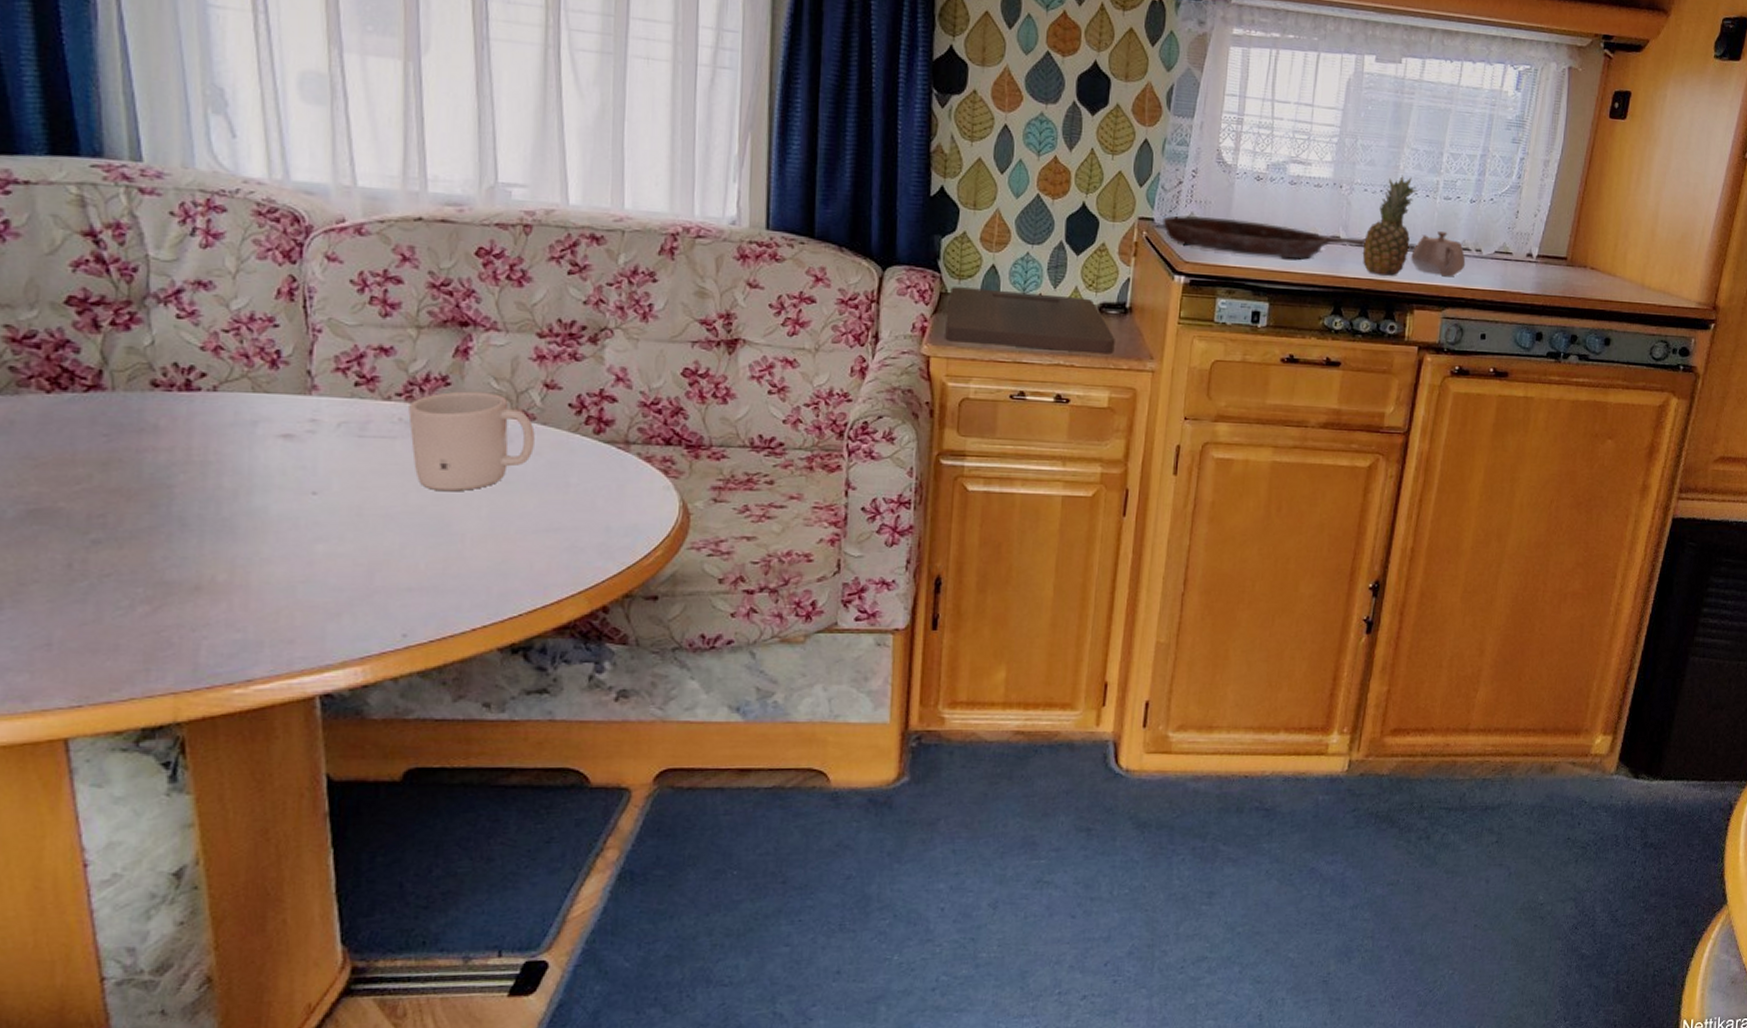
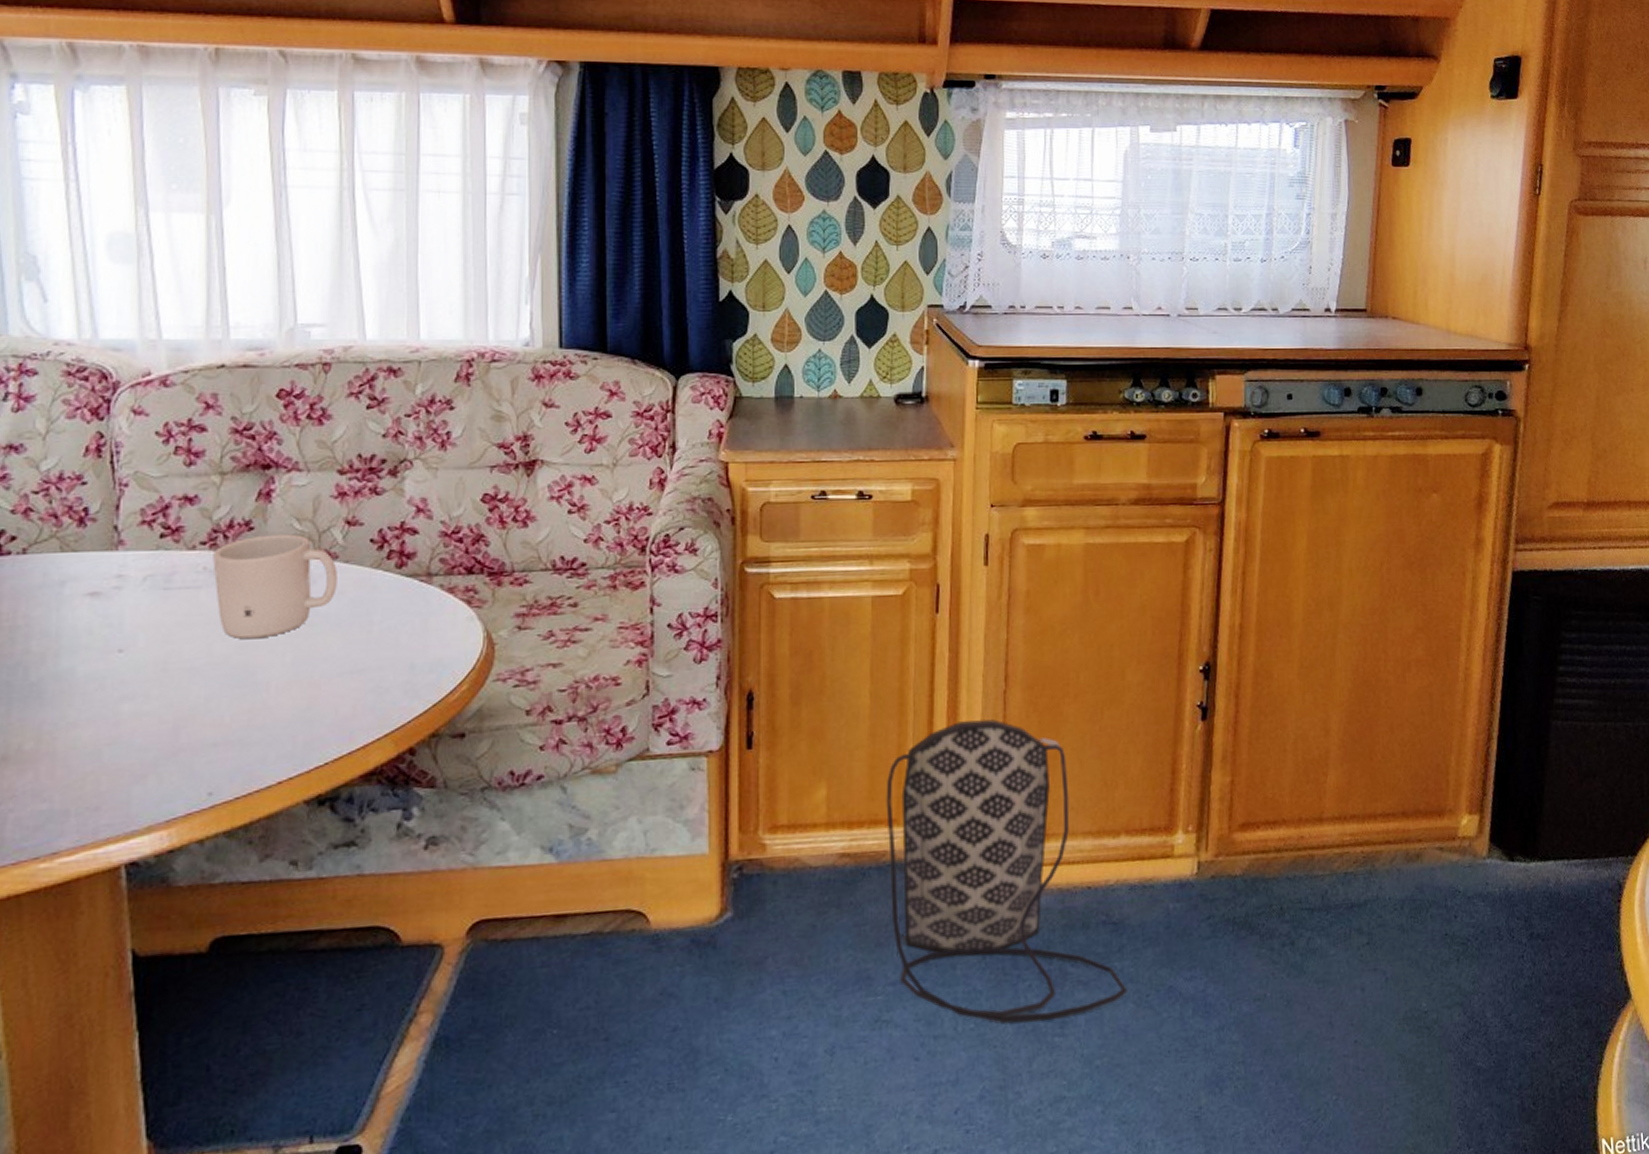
cutting board: present [945,287,1115,354] -> none [742,389,914,446]
handbag: none [1059,617,1273,891] -> present [886,718,1128,1023]
frying pan: present [1161,215,1417,259] -> none [951,298,1212,334]
fruit: present [1362,175,1418,277] -> none [1156,240,1206,344]
teapot: present [1411,231,1466,276] -> none [1207,294,1263,338]

